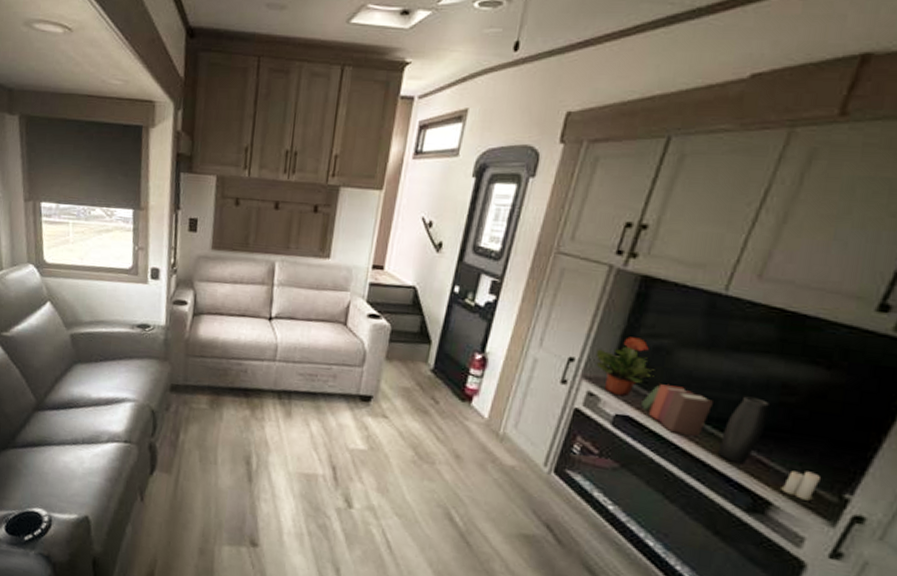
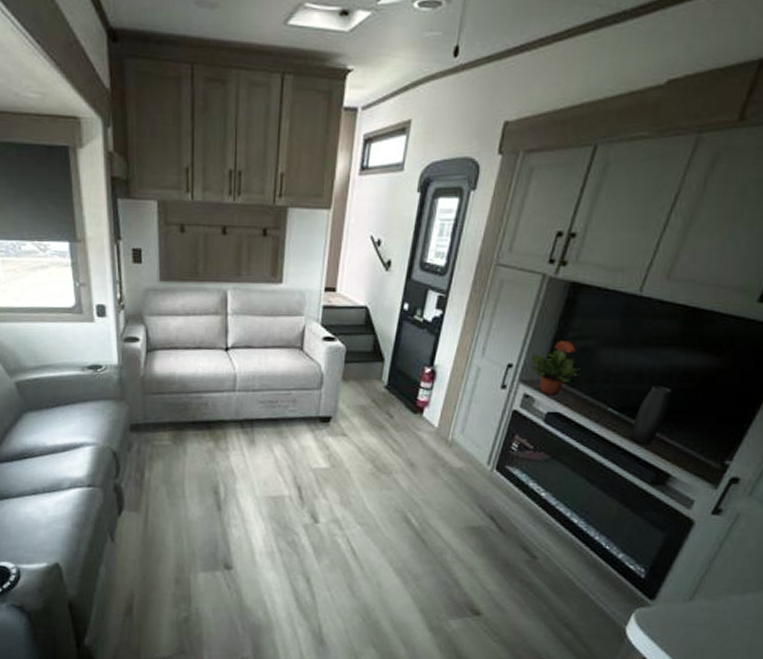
books: present [641,384,715,436] -> none [569,381,629,425]
candle: present [779,470,820,501] -> none [676,445,708,470]

